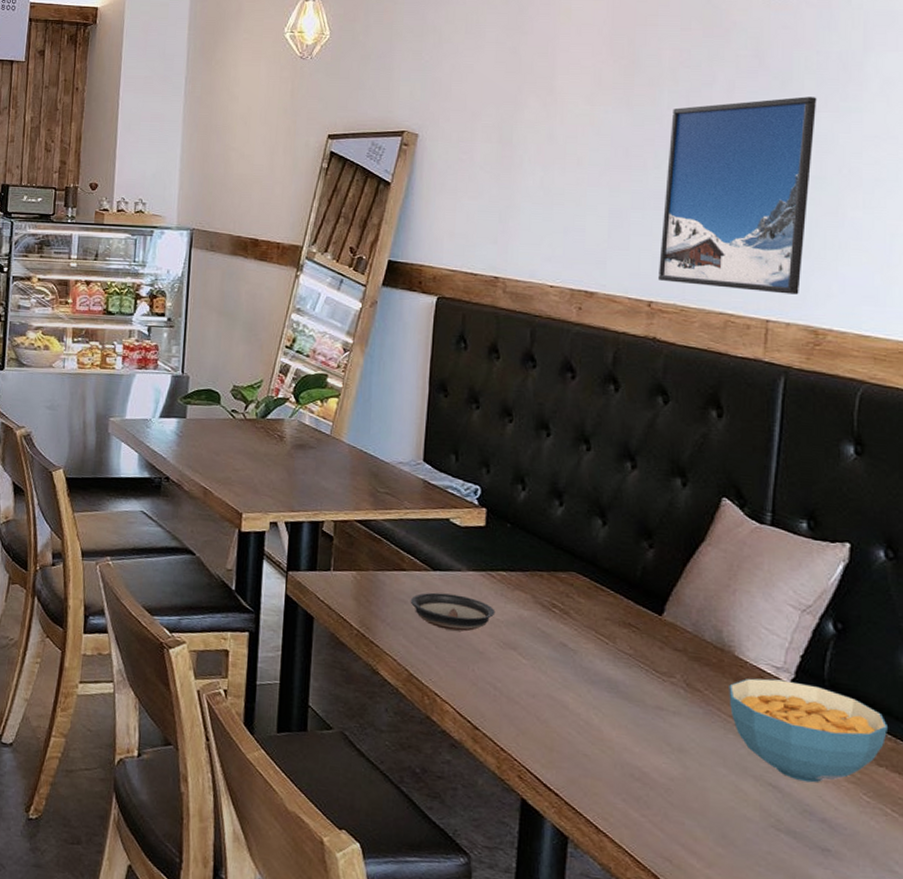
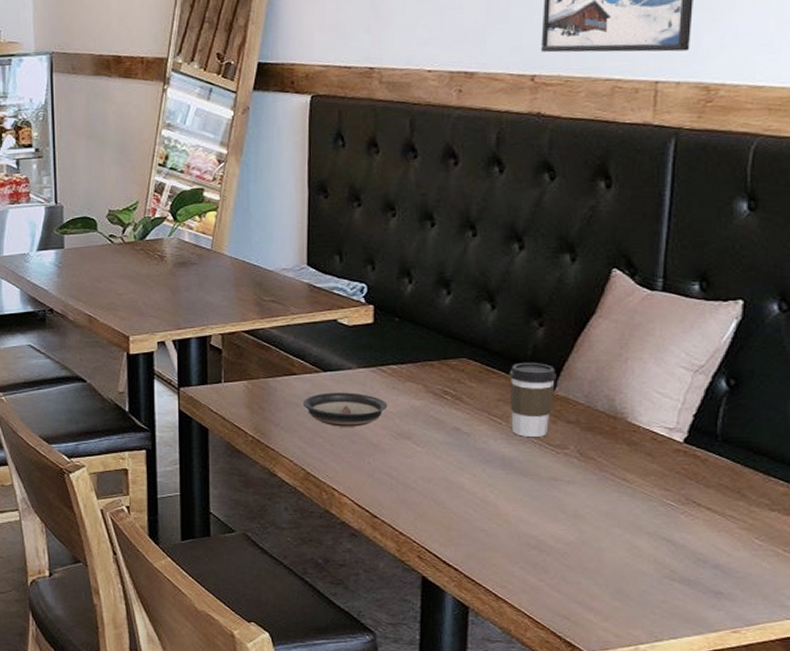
coffee cup: none [617,583,665,662] -> present [509,363,556,437]
cereal bowl: present [729,678,889,783] -> none [622,440,781,533]

